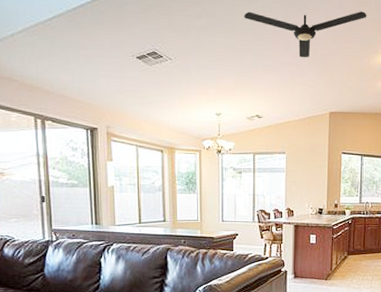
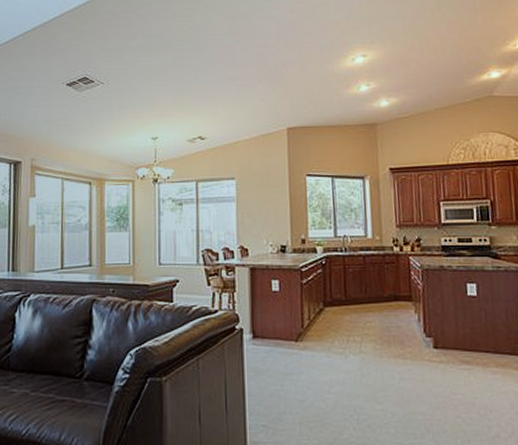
ceiling fan: present [244,11,367,58] -> none [183,14,325,70]

